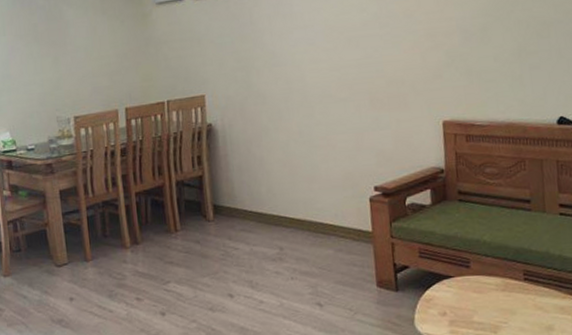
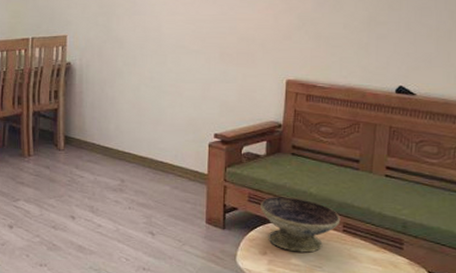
decorative bowl: none [433,248,520,309] -> present [260,197,341,253]

